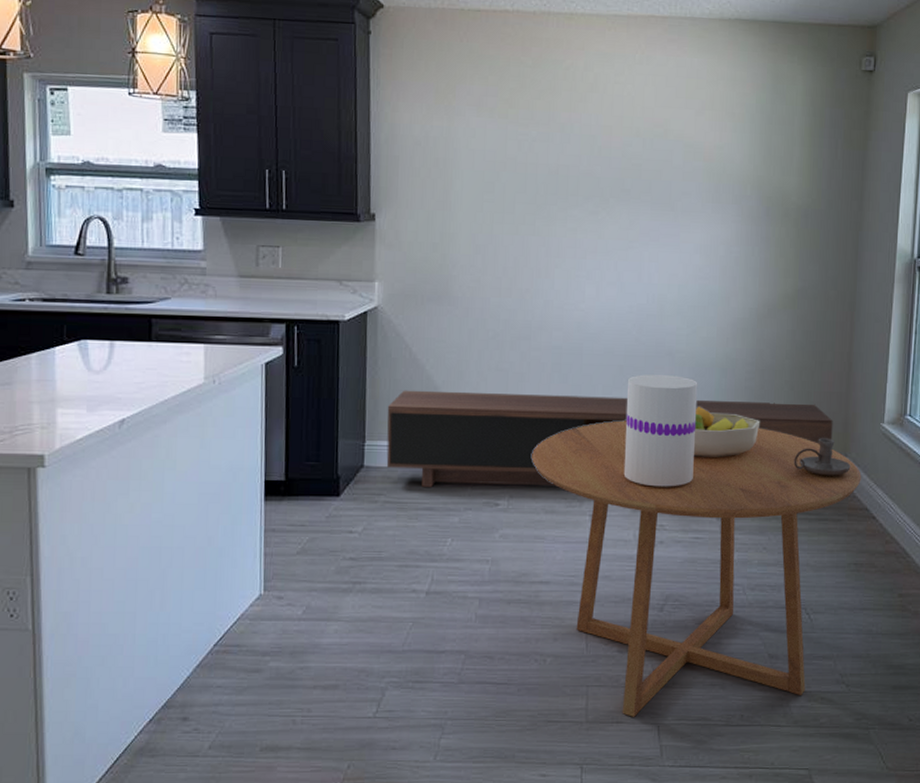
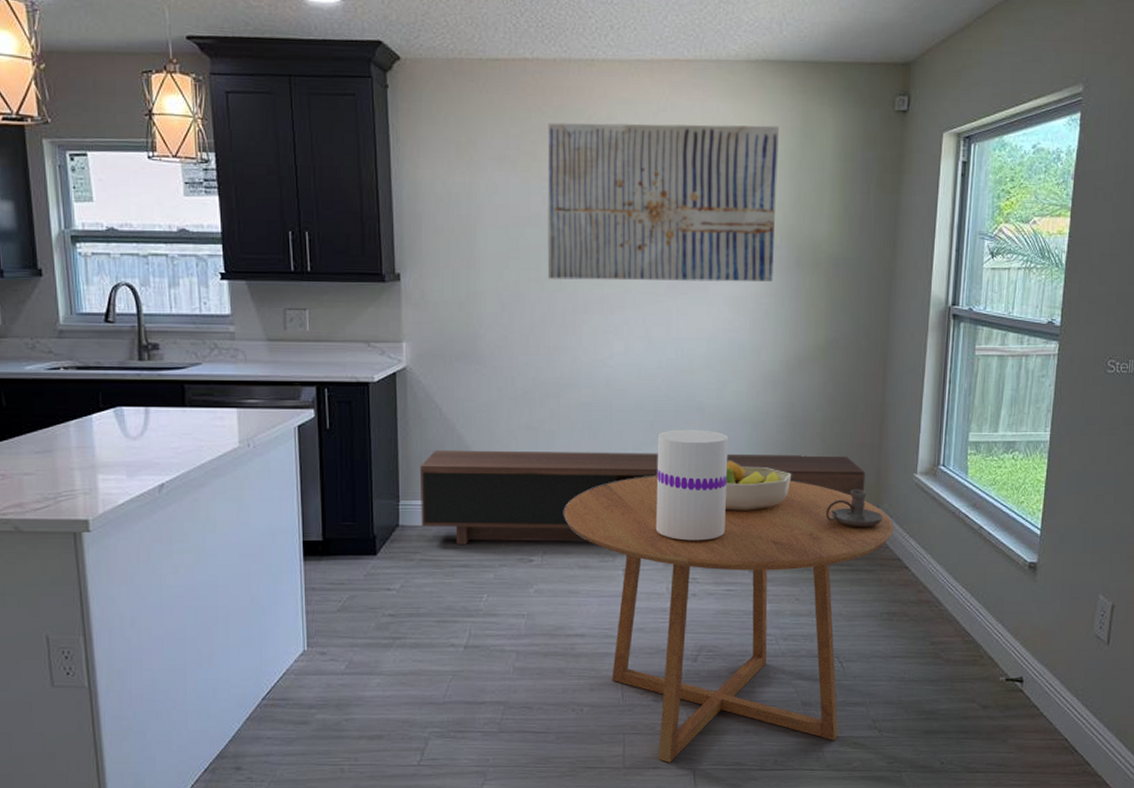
wall art: none [521,72,750,231] -> present [547,123,779,282]

